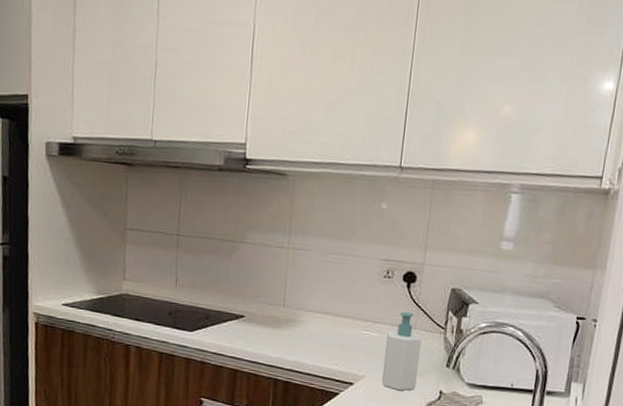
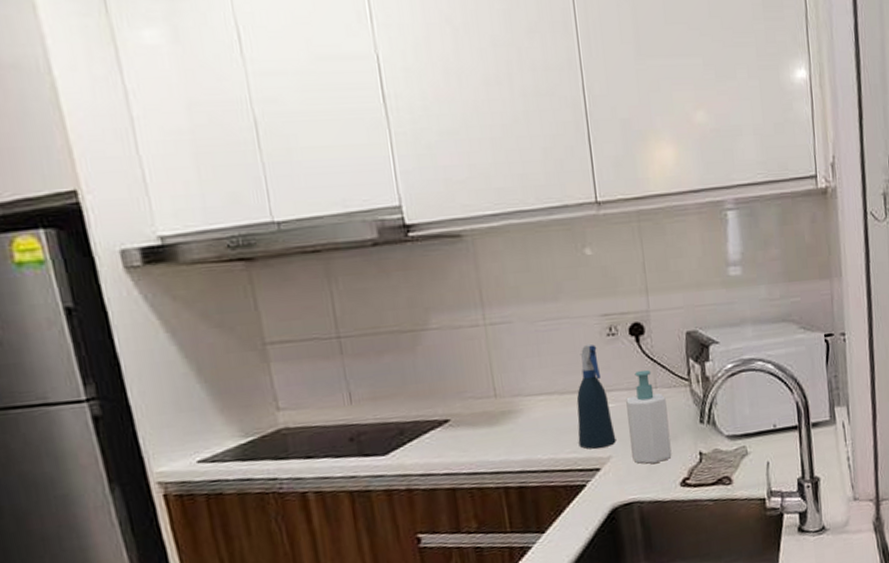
spray bottle: none [340,280,373,367] -> present [576,344,616,449]

